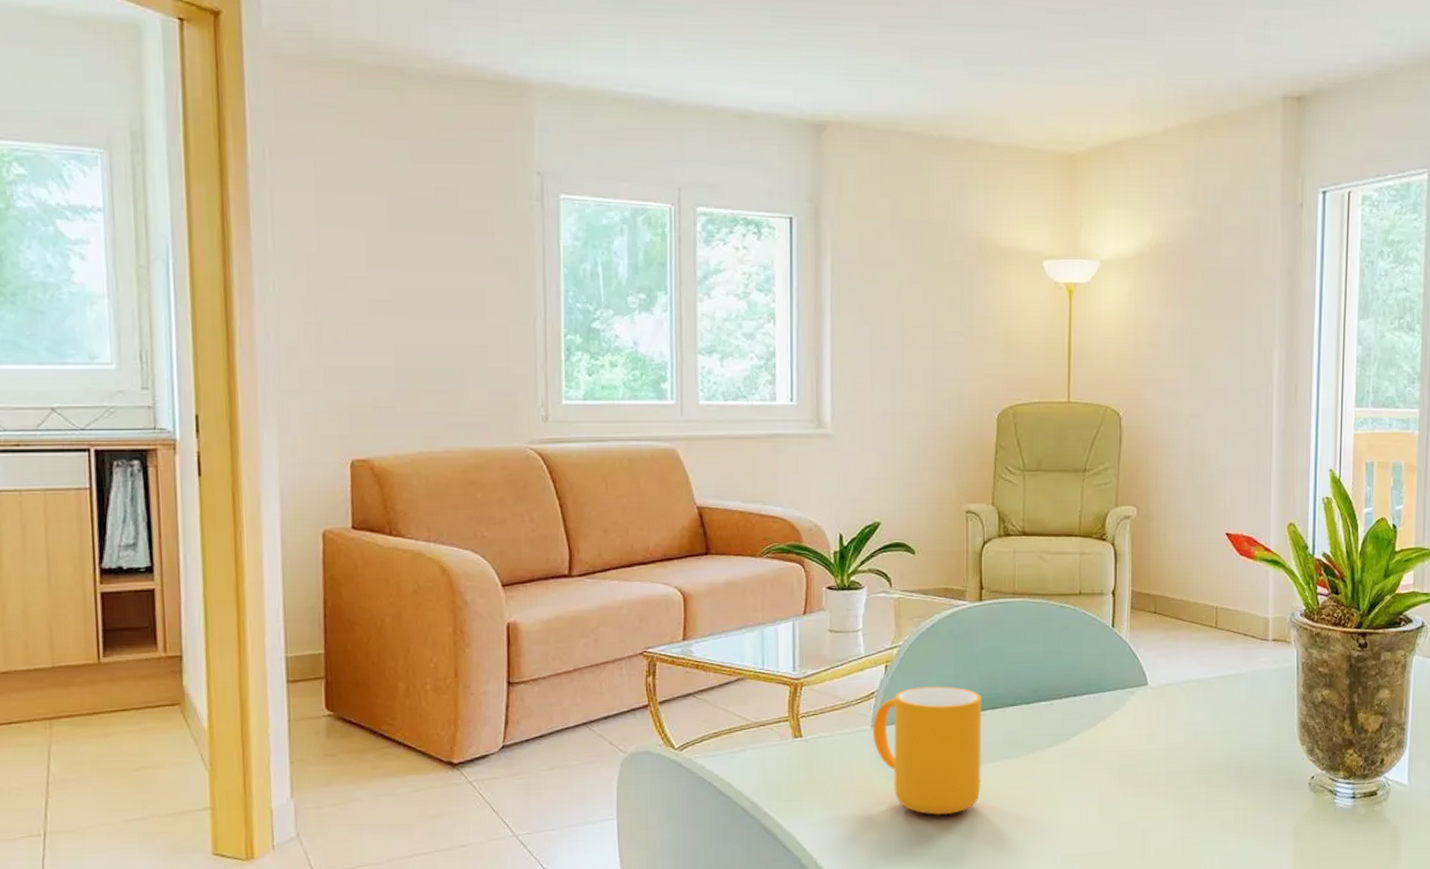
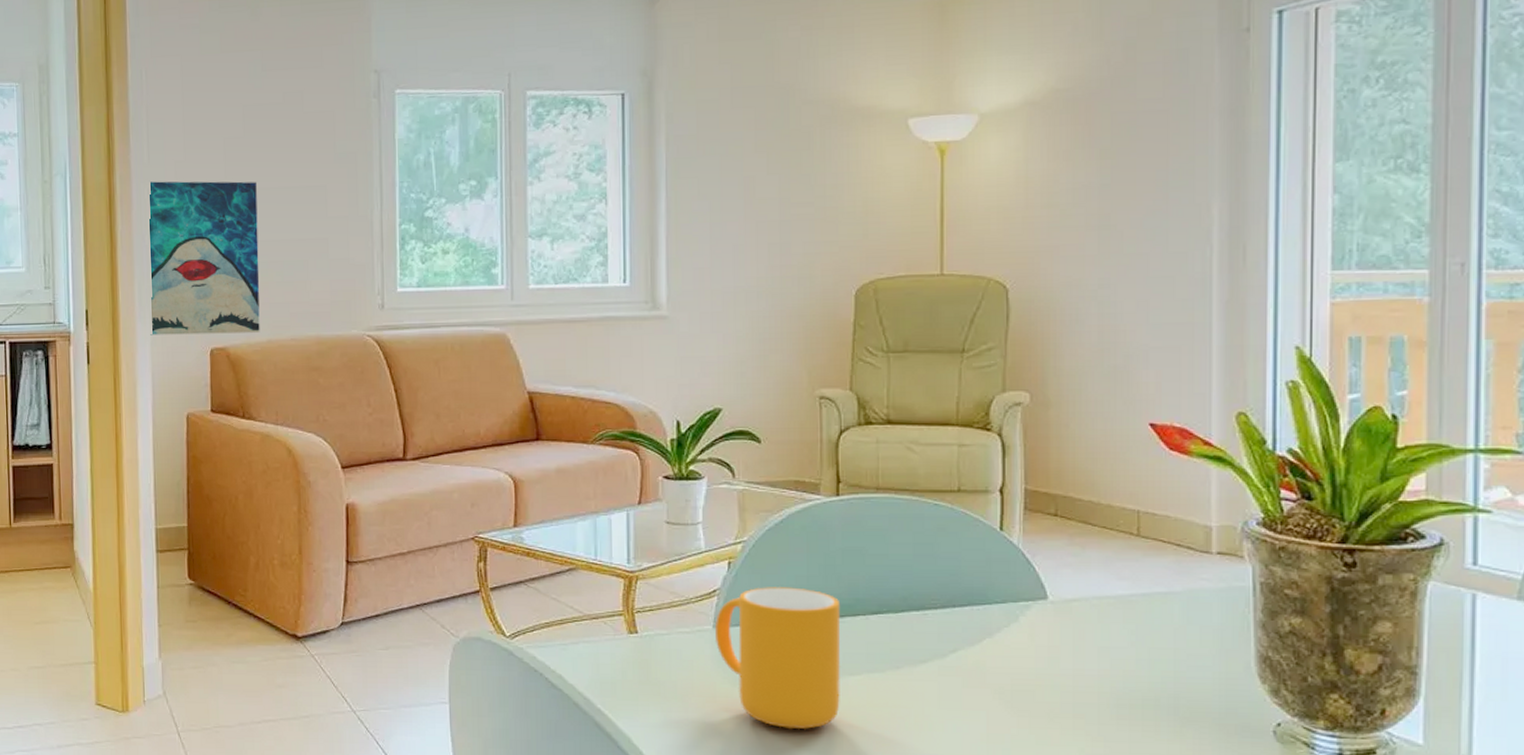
wall art: none [275,274,409,445] -> present [149,181,260,335]

